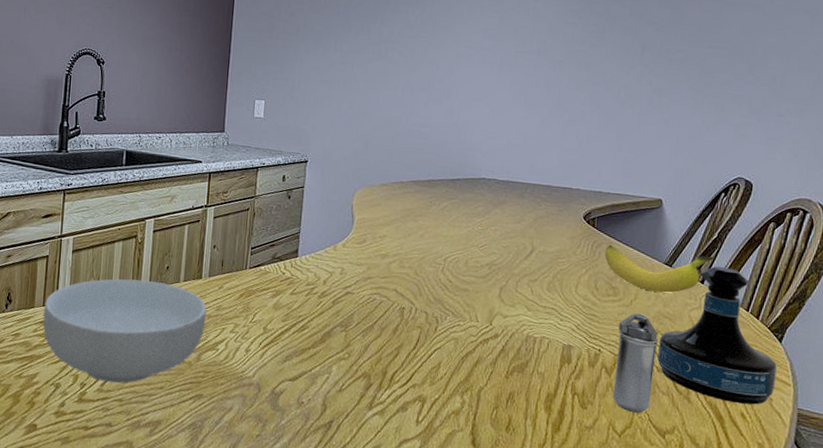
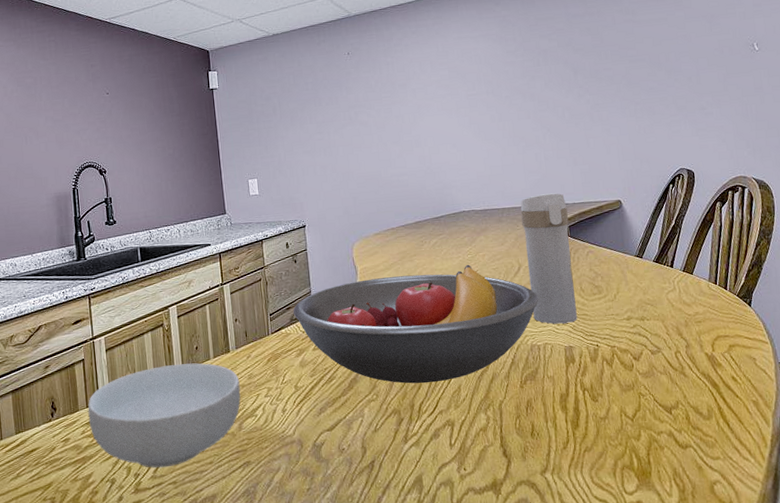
fruit bowl: none [276,230,546,355] -> present [293,264,539,384]
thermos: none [536,176,600,321] -> present [520,193,577,324]
banana: present [604,244,715,293] -> none [582,242,677,284]
shaker: present [612,313,659,414] -> none [609,305,652,397]
tequila bottle: present [657,266,777,405] -> none [647,249,755,369]

